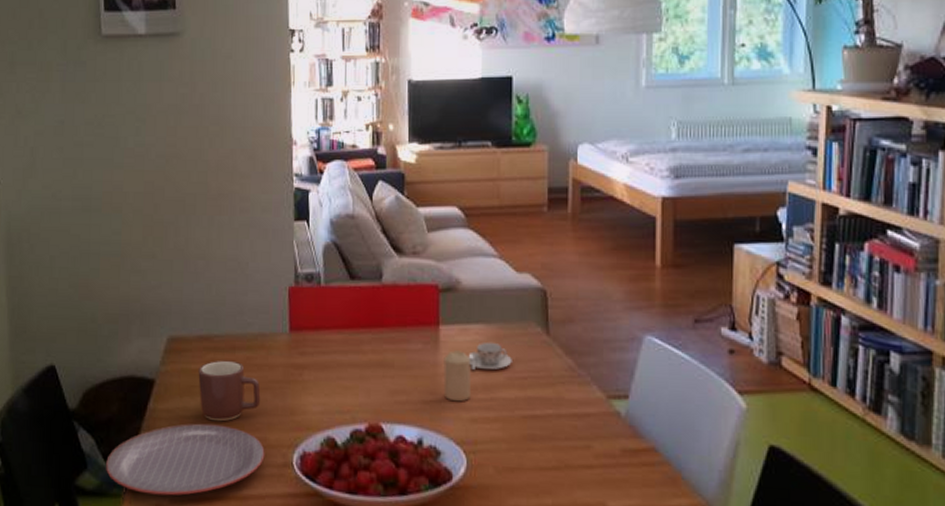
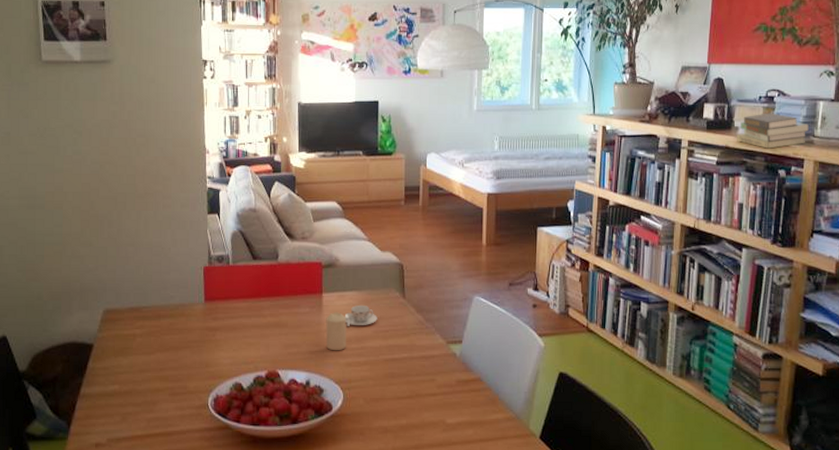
plate: present [105,423,265,496] -> none [52,377,186,436]
mug: present [198,360,261,422] -> none [130,326,182,375]

